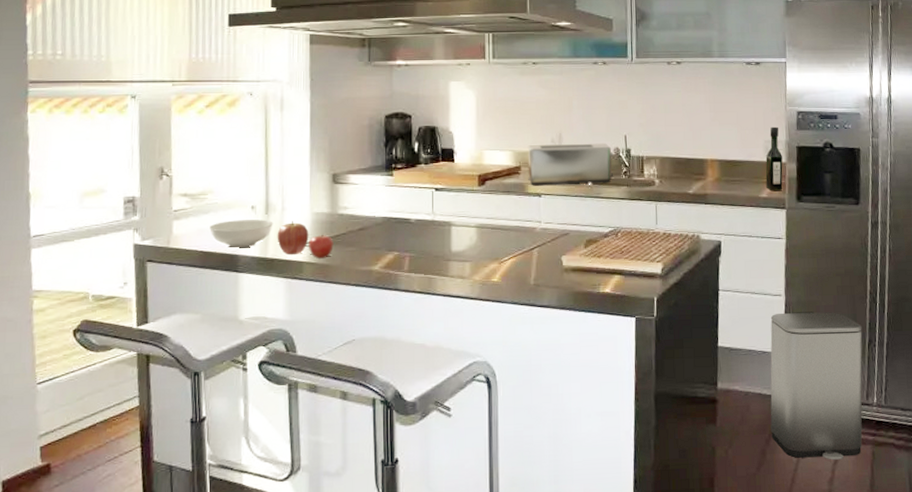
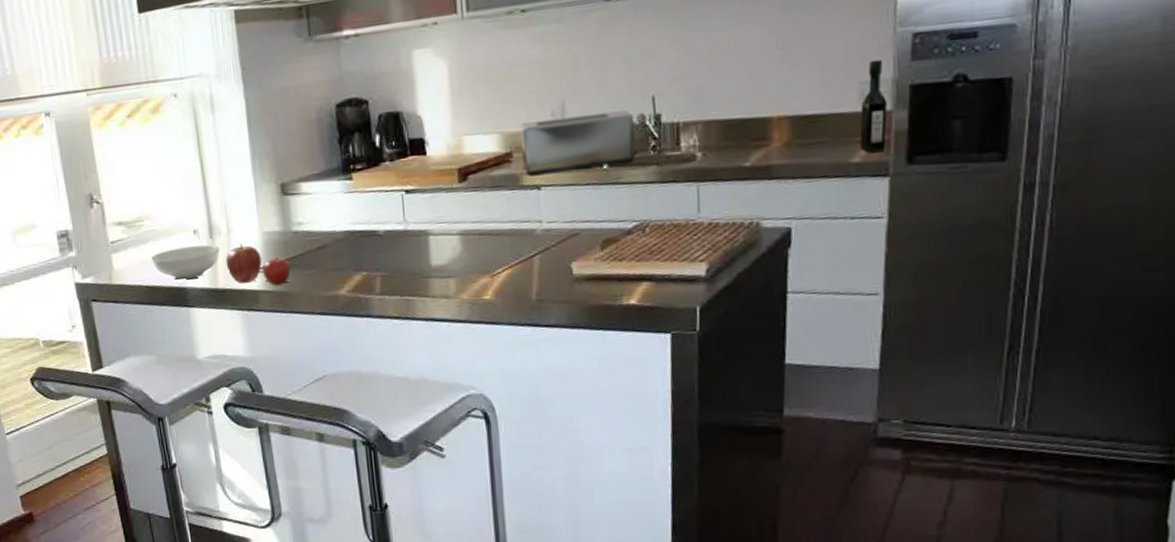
pedal bin: present [770,311,863,460] -> none [857,312,1000,500]

